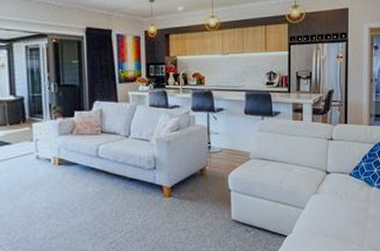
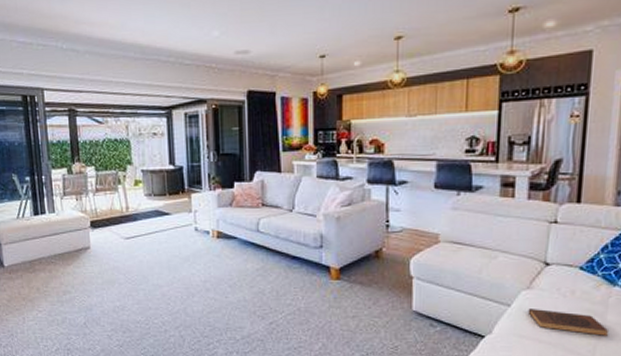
book: none [316,209,371,227] -> present [528,309,610,336]

